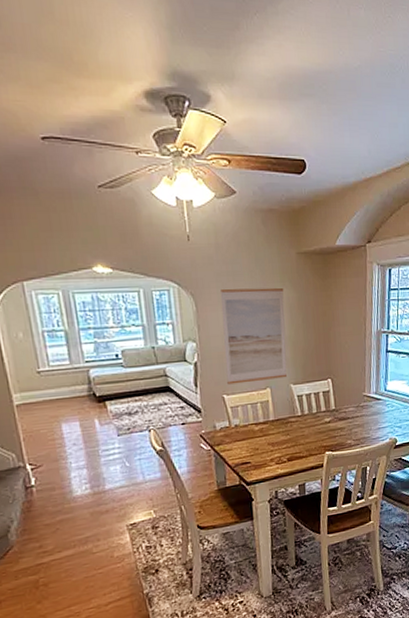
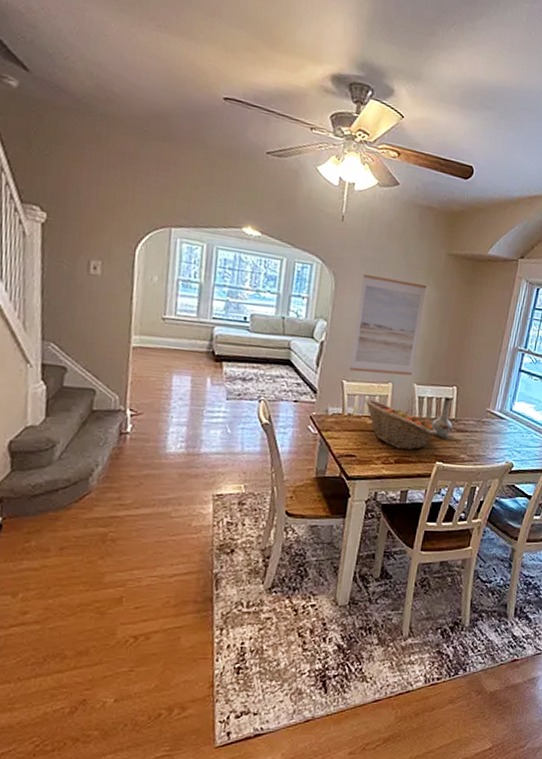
fruit basket: none [248,407,322,448] -> present [365,399,438,451]
vase: none [314,390,335,430] -> present [431,396,453,438]

